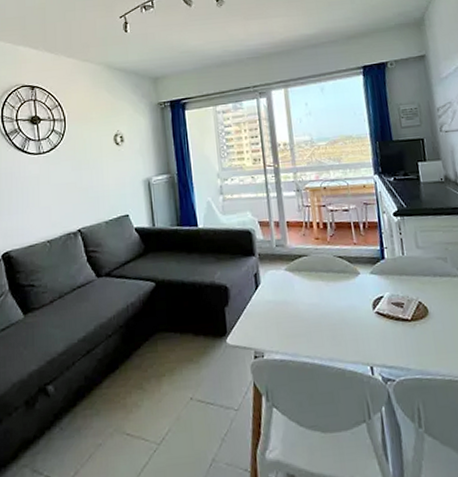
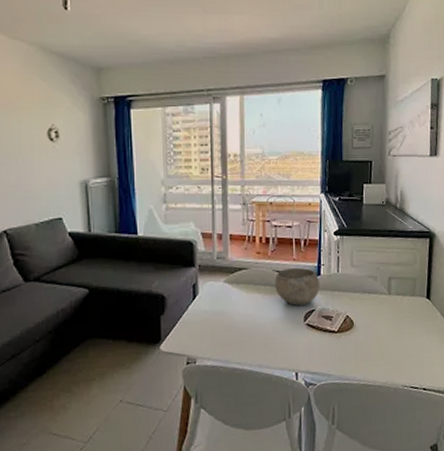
bowl: none [336,251,386,293] -> present [274,267,319,306]

